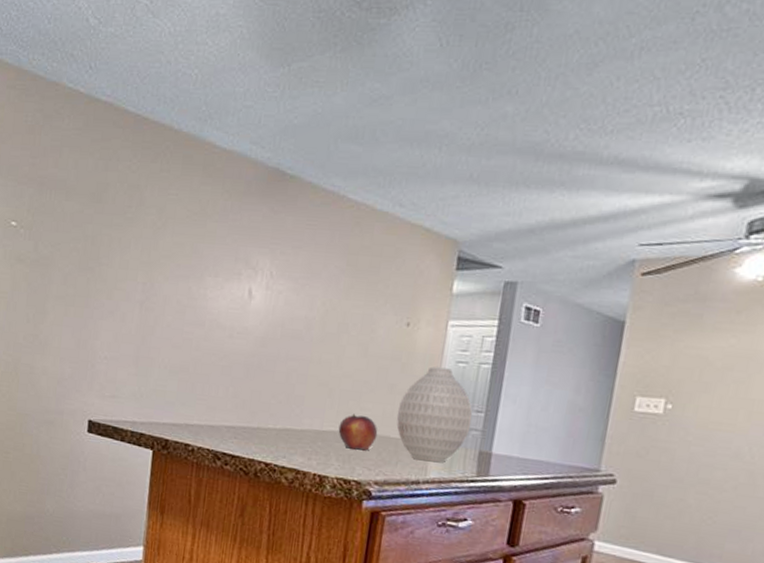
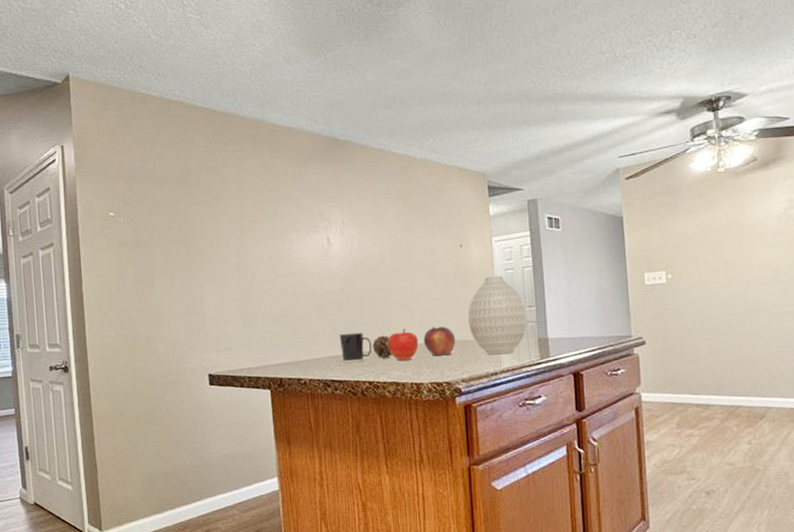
mug: none [240,402,277,439] -> present [339,332,372,364]
fruit: none [277,413,299,441] -> present [373,335,392,359]
fruit: none [295,409,333,448] -> present [387,328,419,362]

